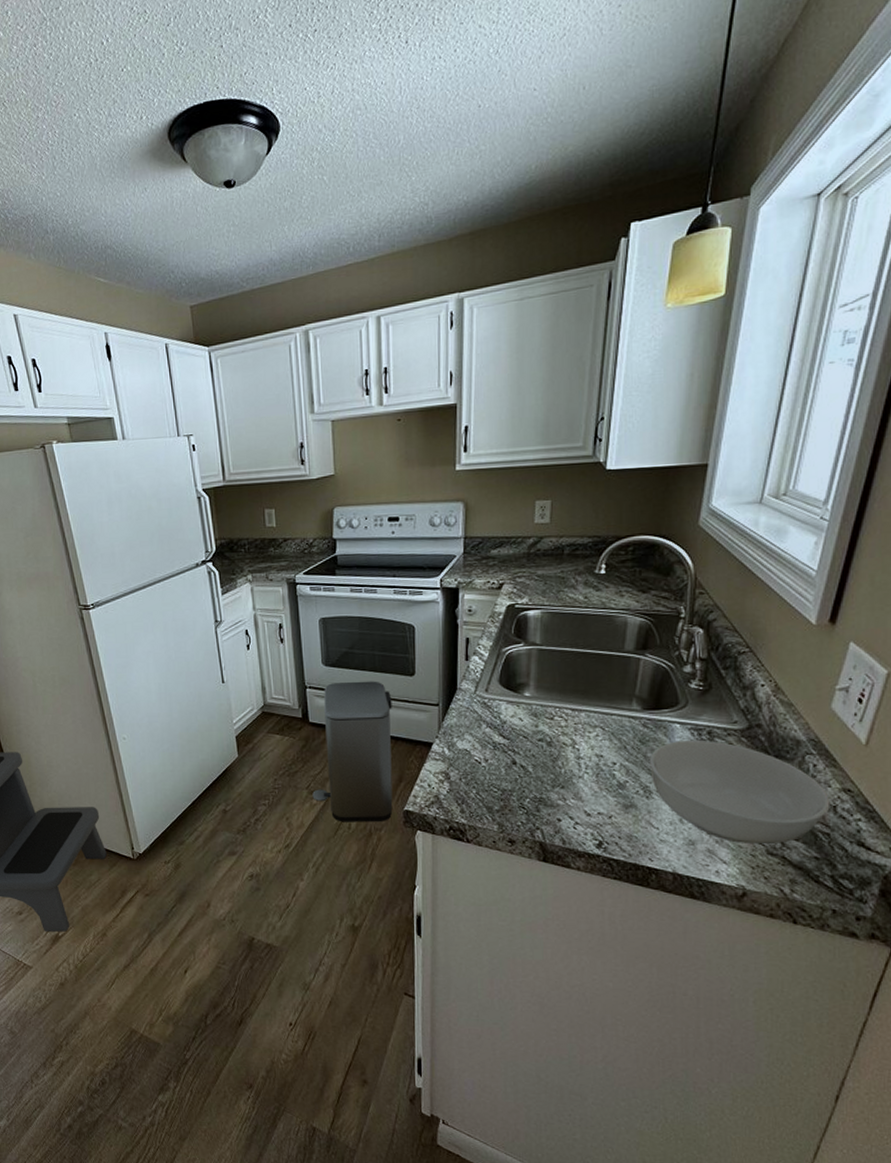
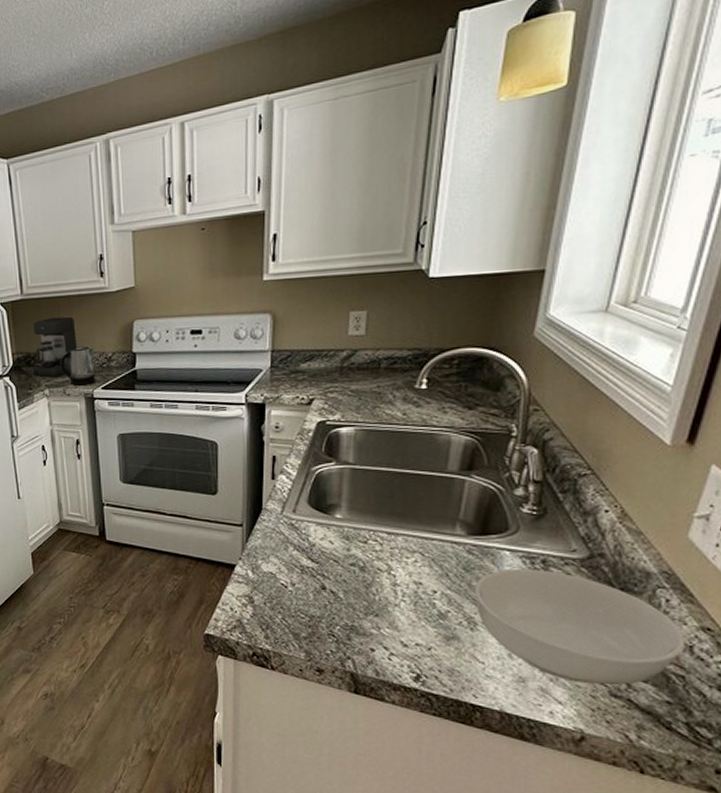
coffee maker: none [235,503,280,562] -> present [32,316,78,377]
kettle: none [262,531,298,571] -> present [59,345,96,386]
pedal bin: present [312,681,393,822] -> none [109,499,193,645]

